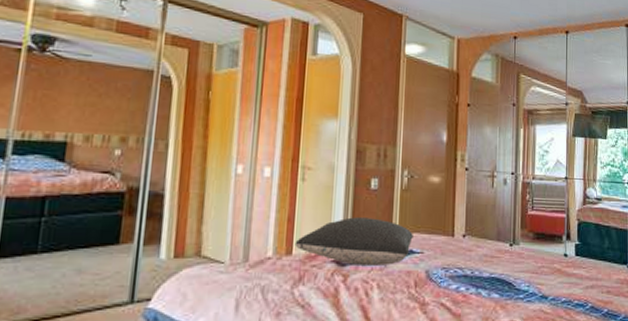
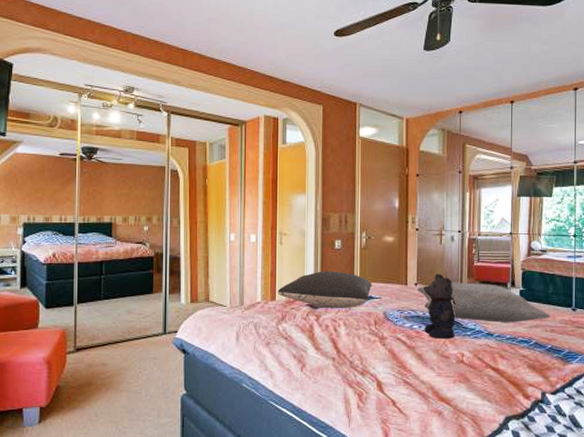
pillow: none [465,233,606,283] -> present [417,282,550,323]
bear: none [472,223,509,305] -> present [424,273,457,340]

